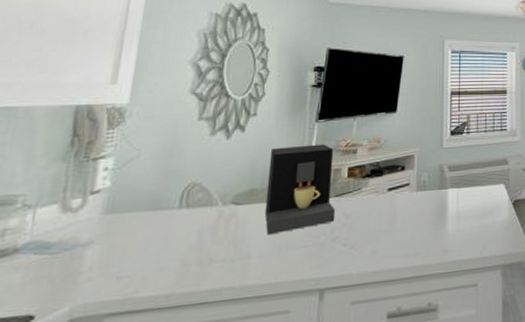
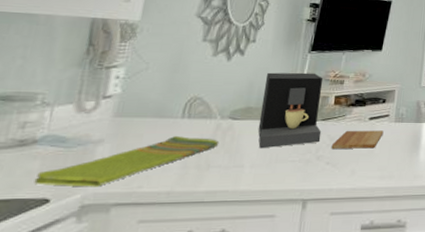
dish towel: none [16,229,222,300] -> present [34,136,220,187]
cutting board: none [347,202,405,228] -> present [331,130,384,149]

